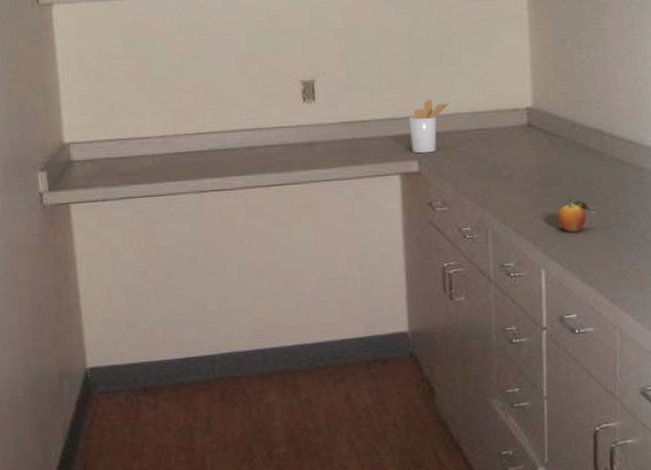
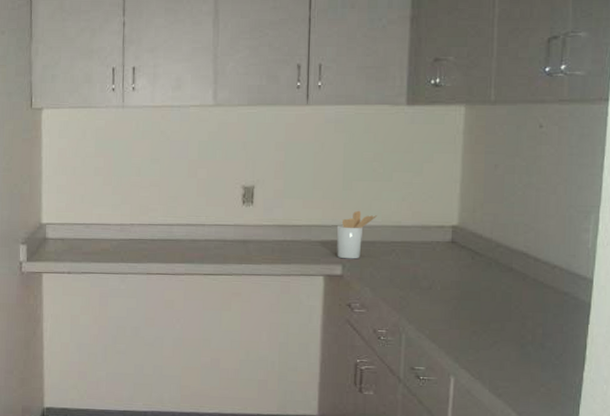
fruit: present [557,195,596,232] -> none [472,311,512,346]

